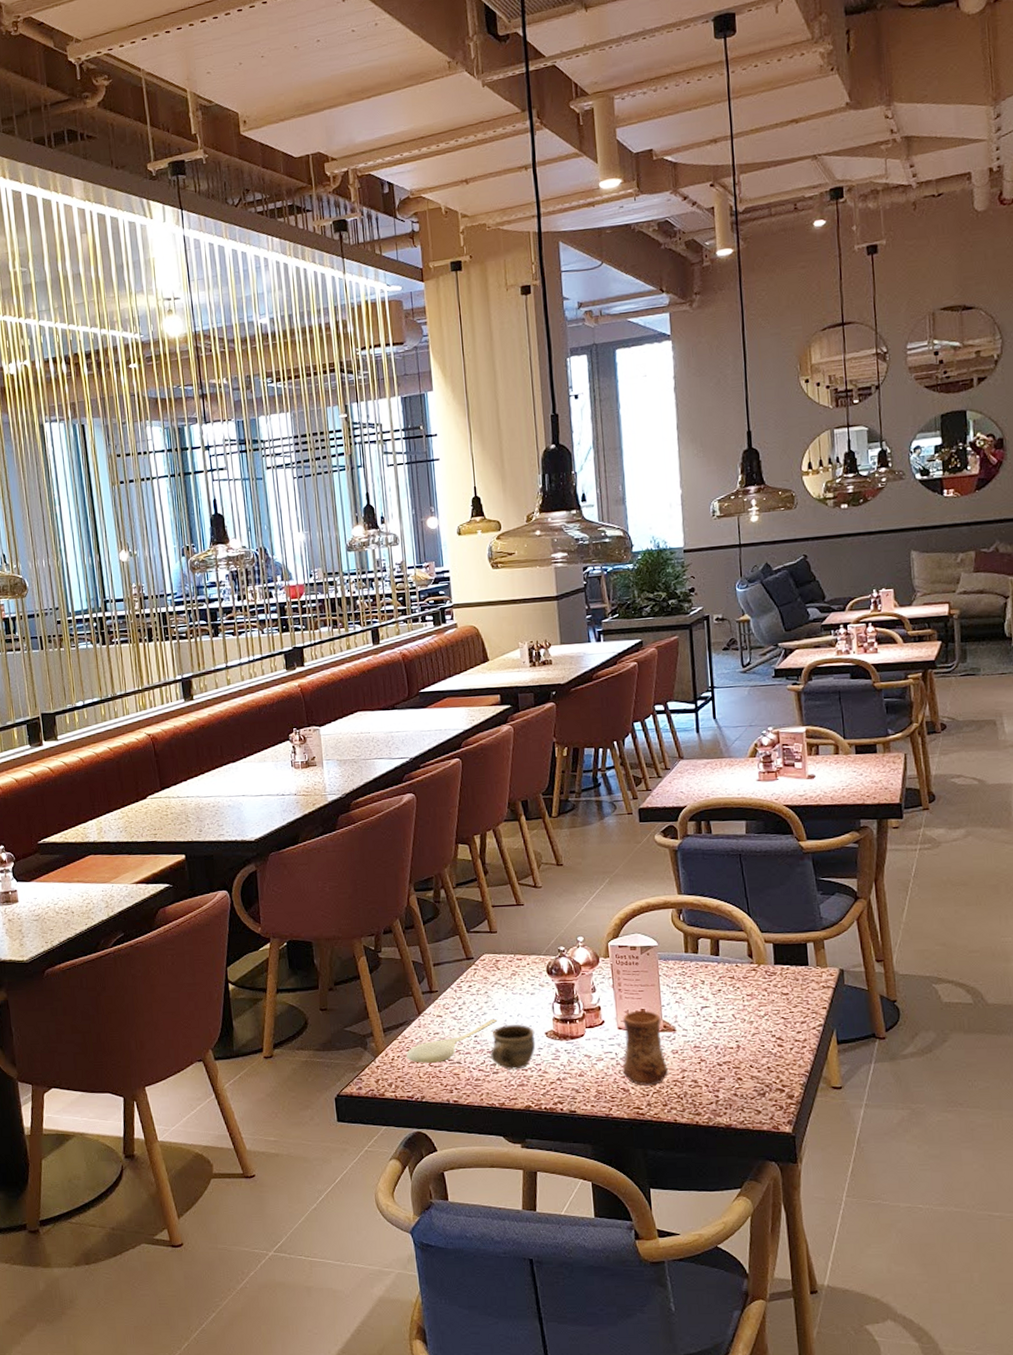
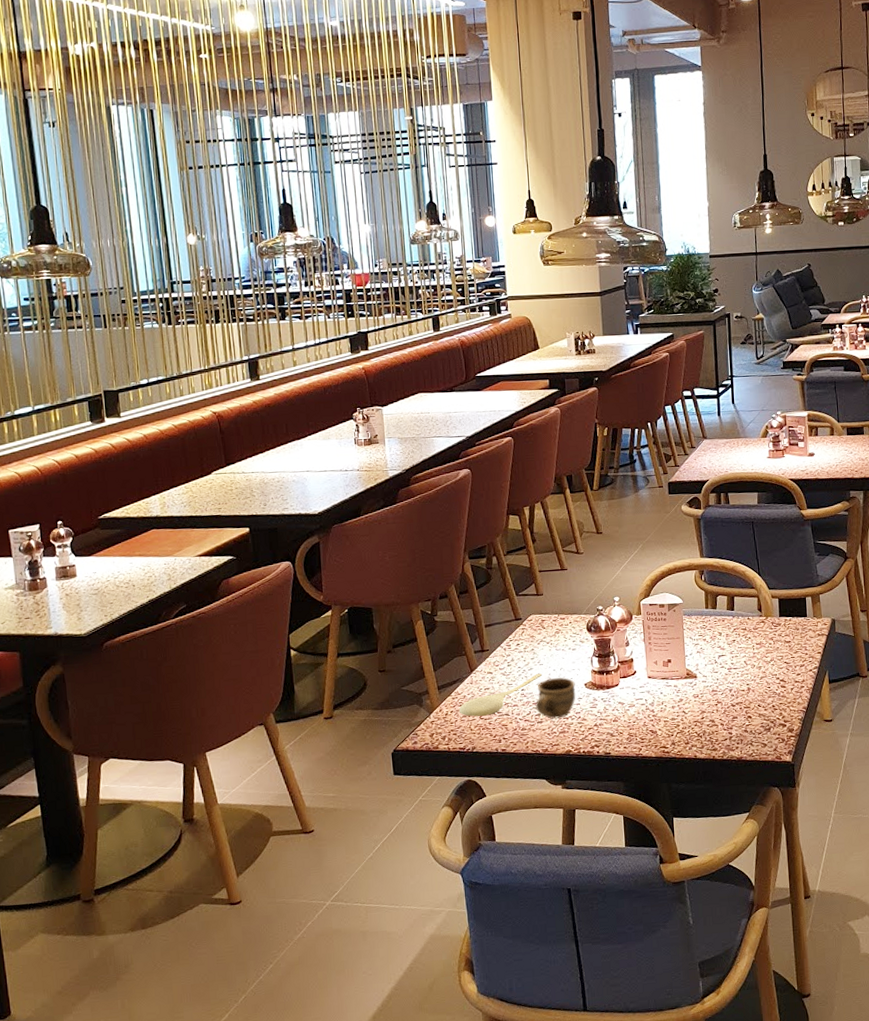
cup: present [622,1010,669,1085] -> none [651,660,691,727]

